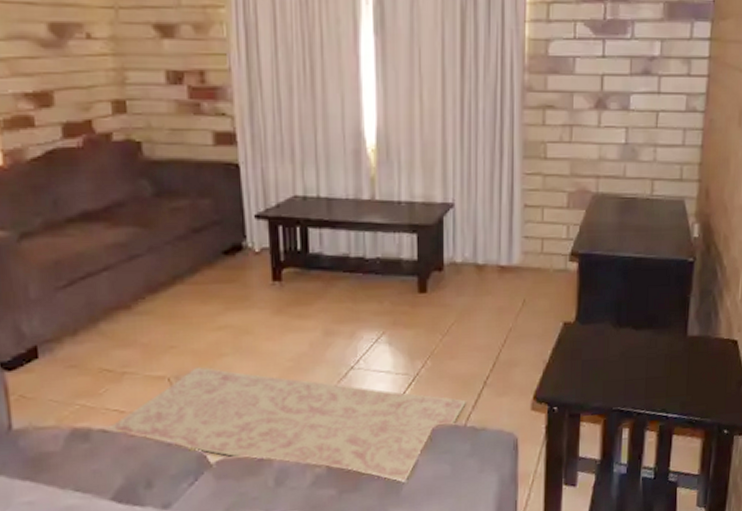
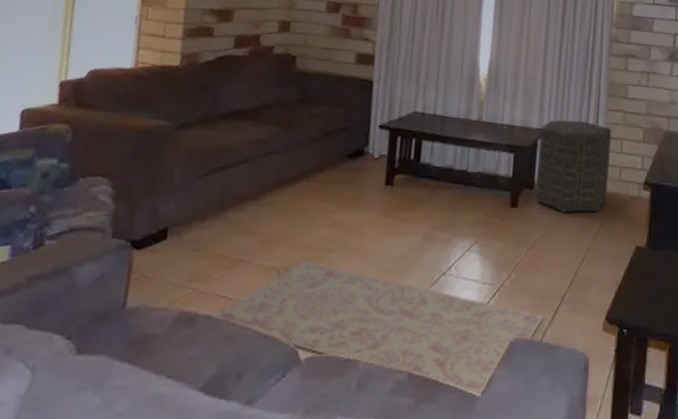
ottoman: none [445,189,529,294] -> present [536,120,611,213]

